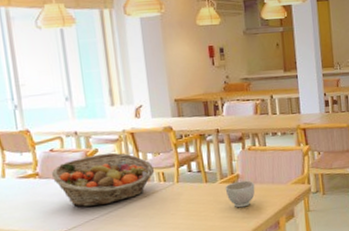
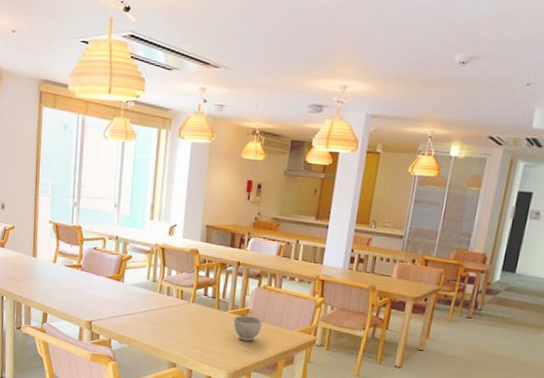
fruit basket: present [51,152,155,208] -> none [91,260,176,307]

